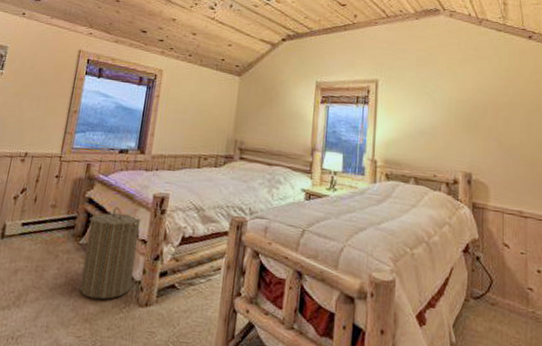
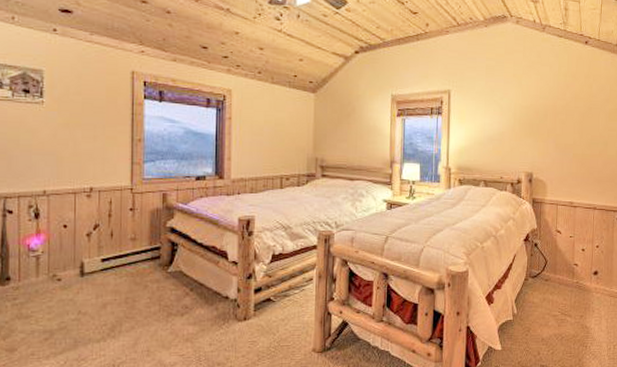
laundry hamper: present [80,207,141,300] -> none [175,233,229,320]

